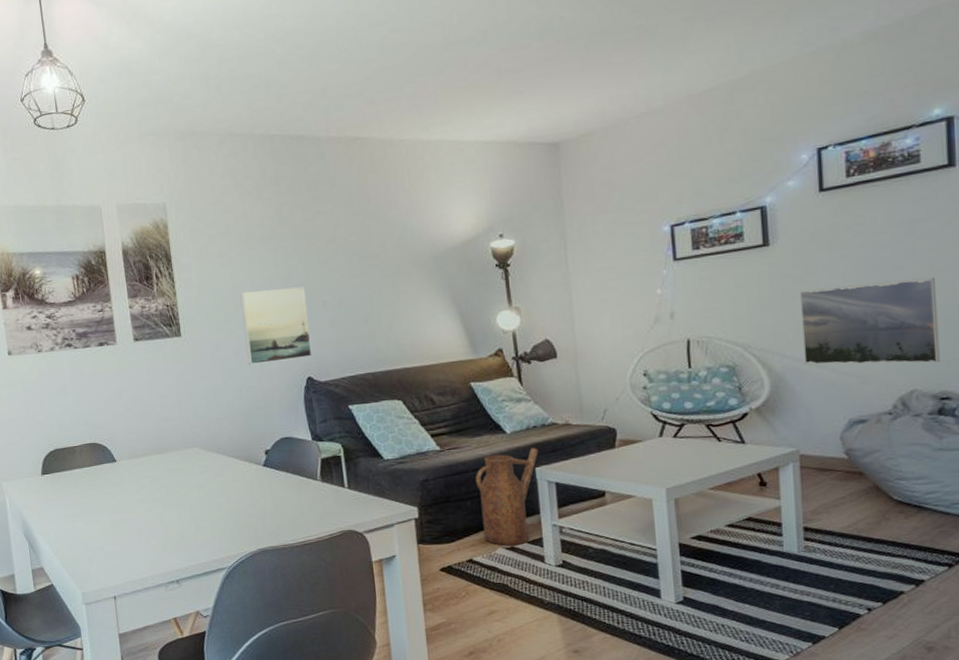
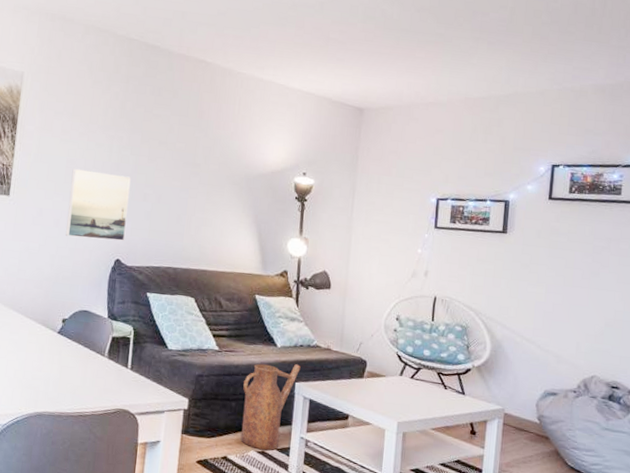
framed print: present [799,277,940,366] -> none [519,275,620,357]

